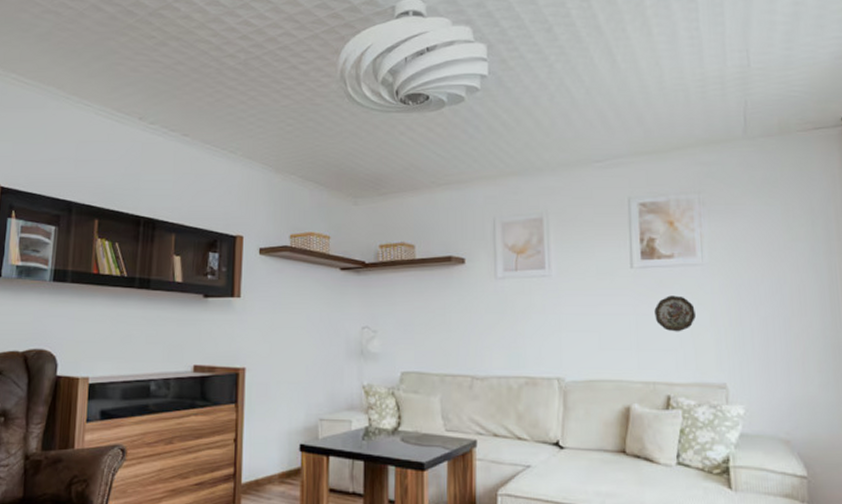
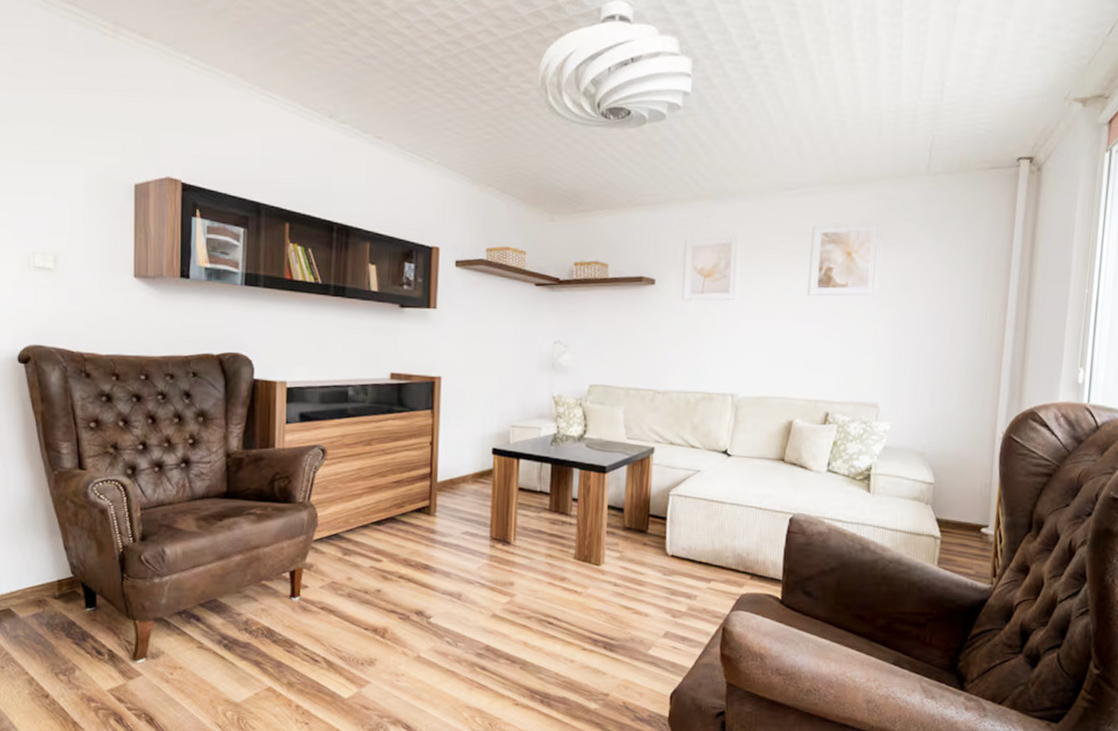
decorative plate: present [654,295,696,332] -> none [823,322,860,356]

